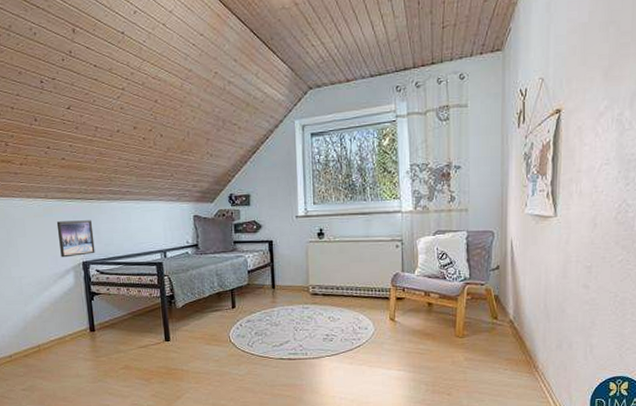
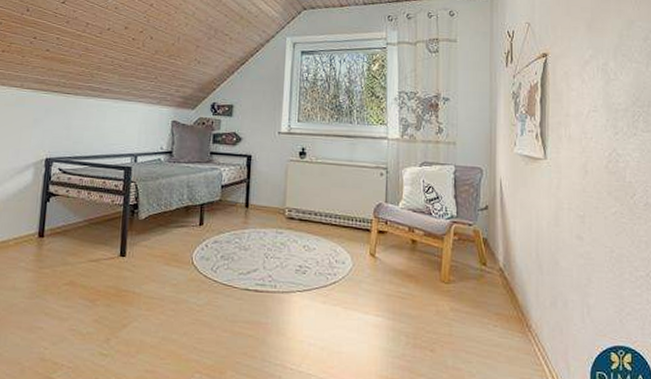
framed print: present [56,220,95,258] -> none [24,113,65,152]

